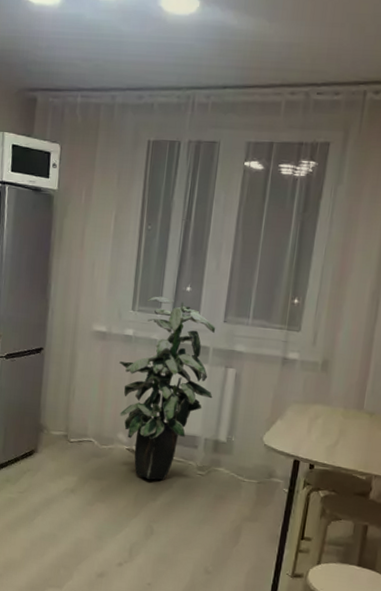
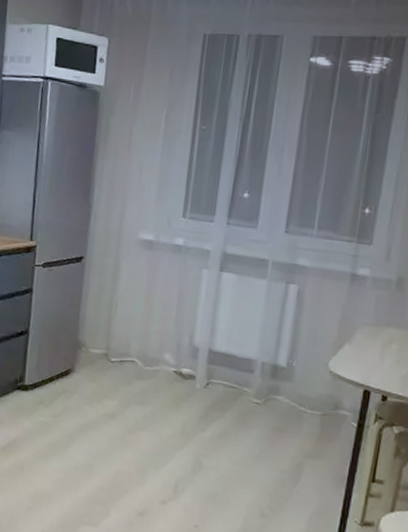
indoor plant: present [119,296,216,480] -> none [167,202,276,408]

